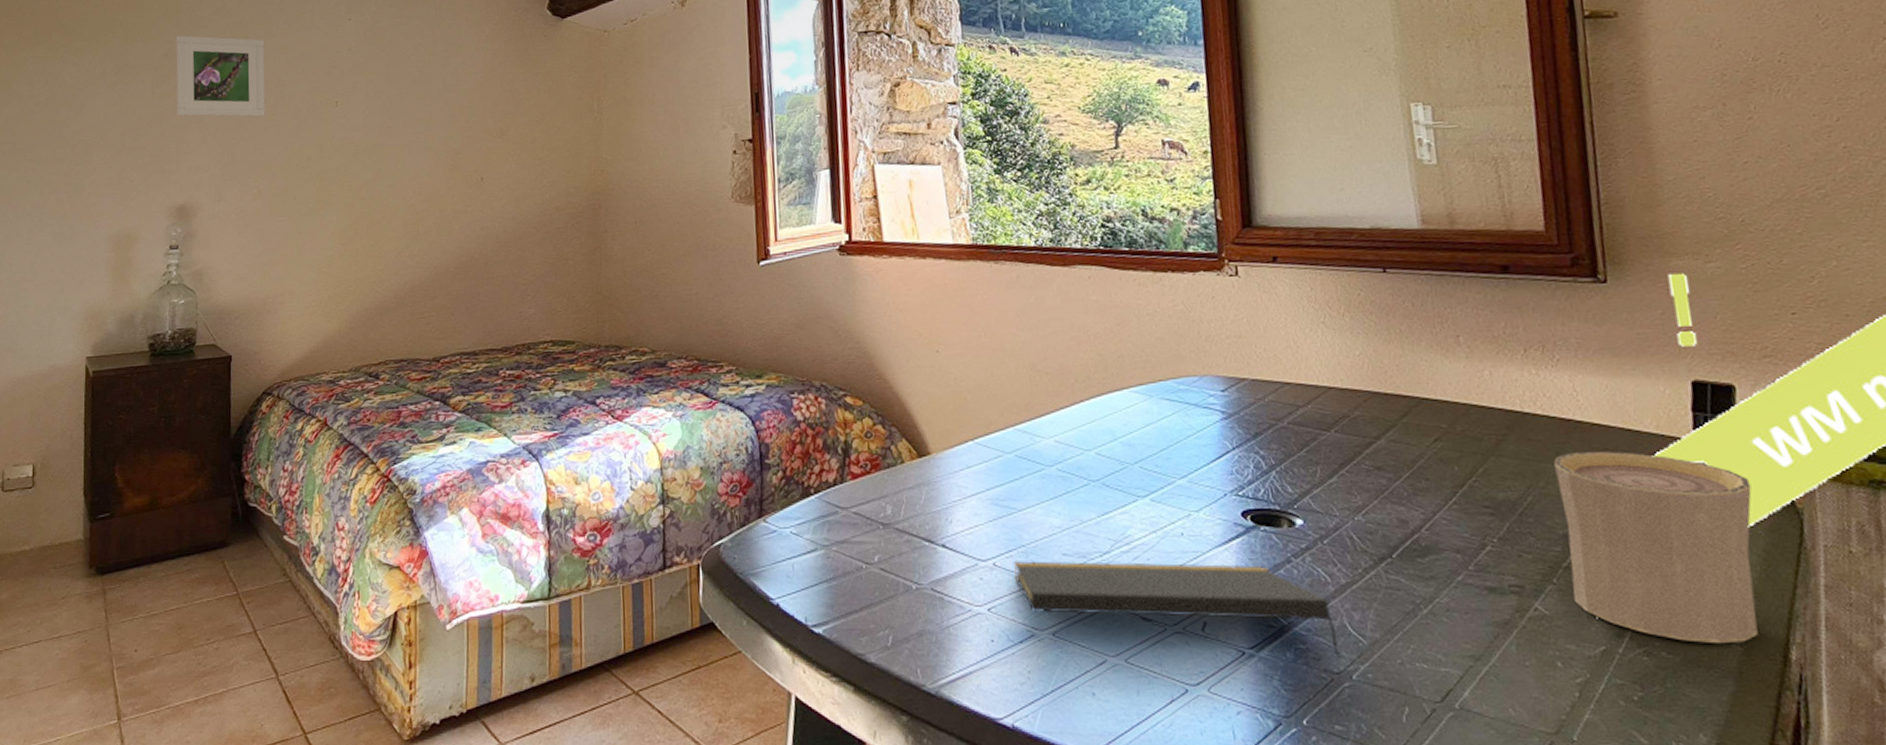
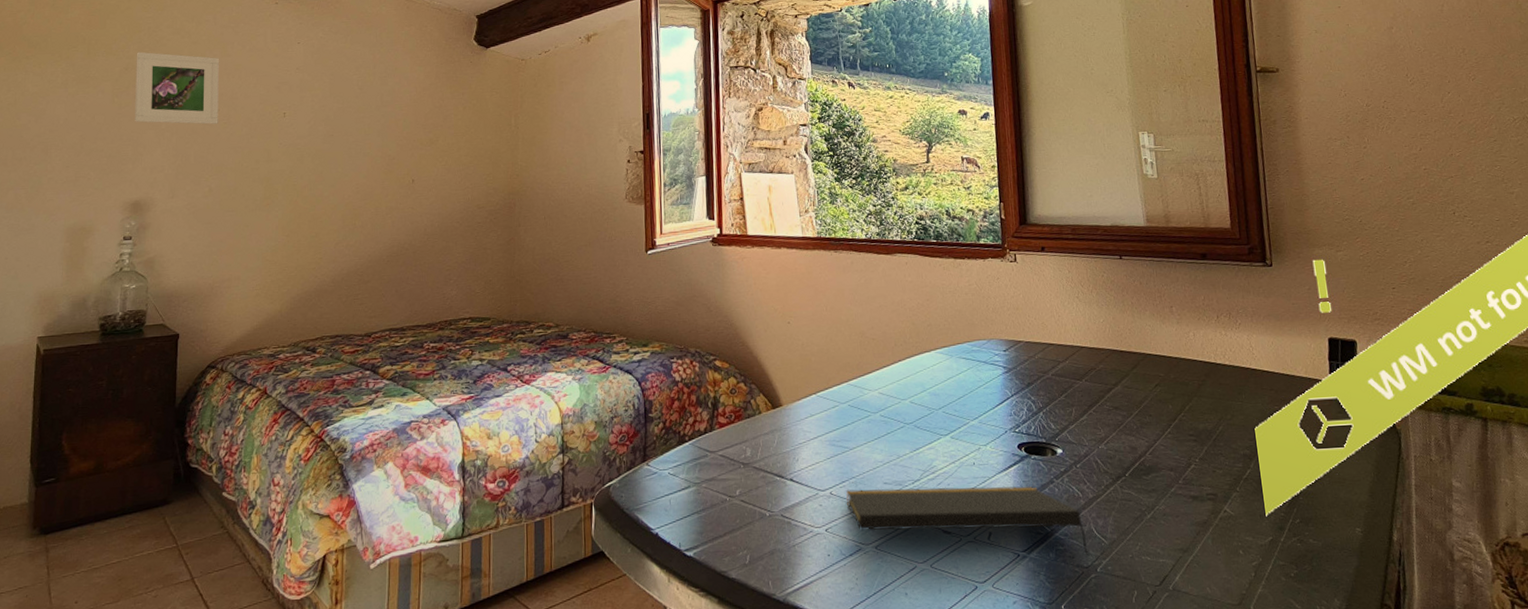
cup: present [1554,451,1758,643] -> none [1237,391,1373,531]

